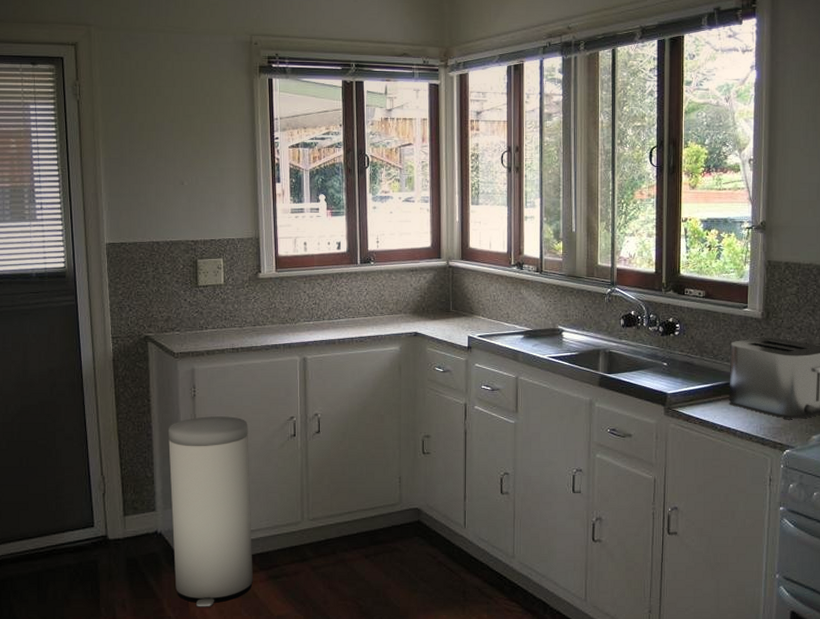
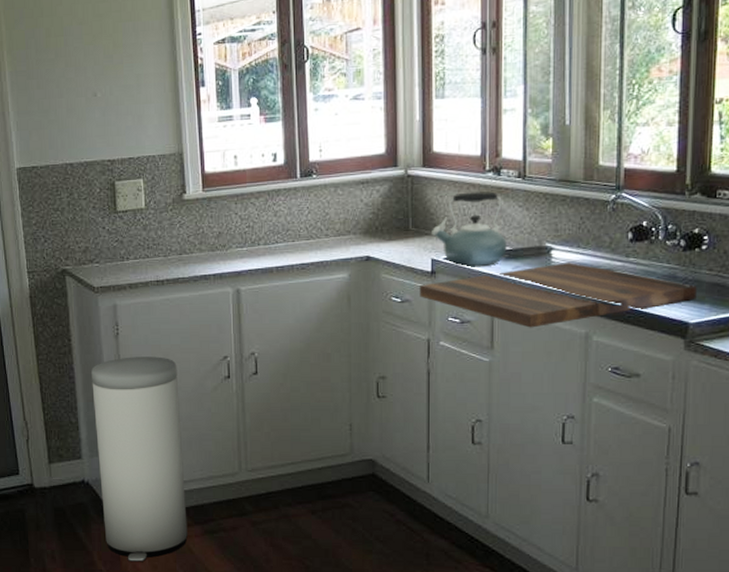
cutting board: none [458,341,672,395] -> present [419,261,697,328]
kettle: none [468,282,528,343] -> present [432,191,507,266]

